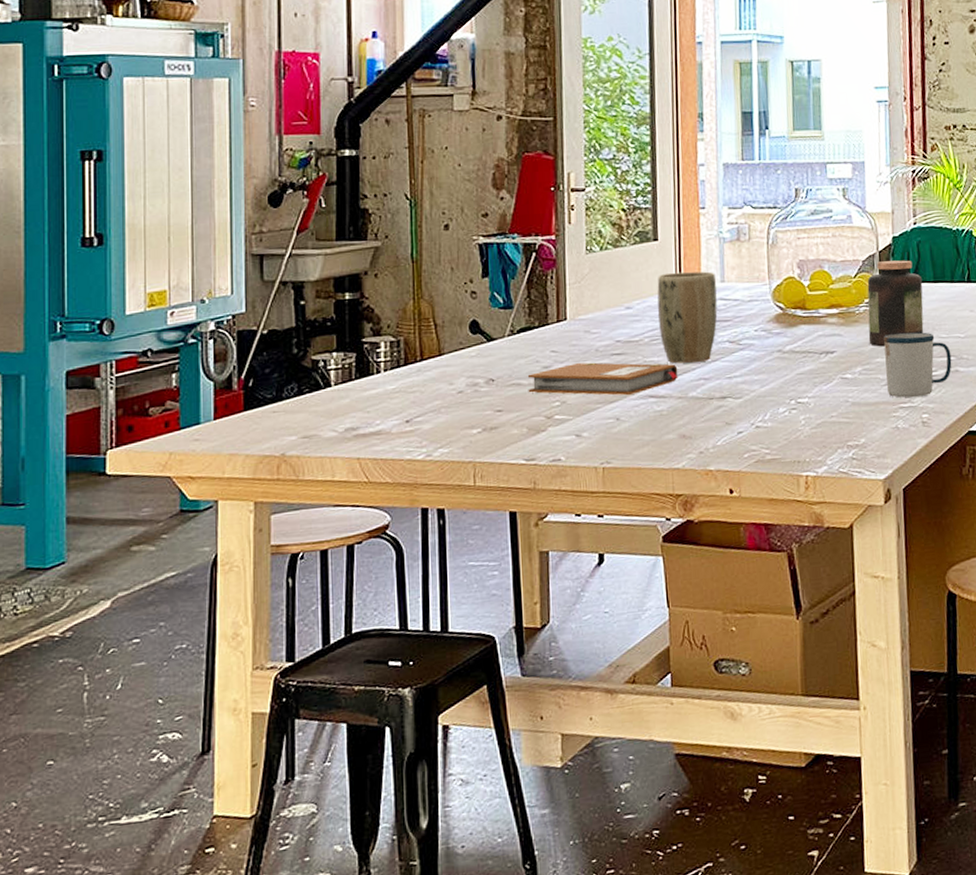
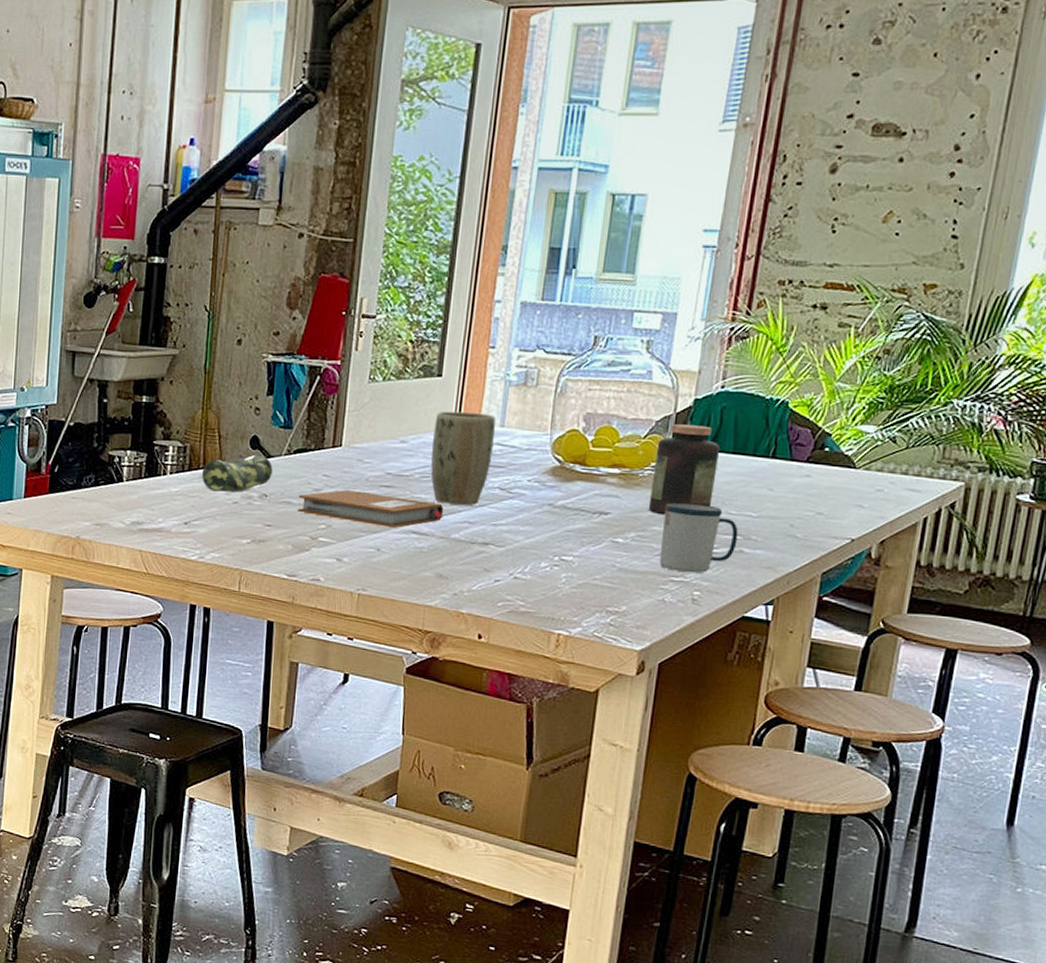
pencil case: none [420,338,497,384] -> present [202,454,273,493]

